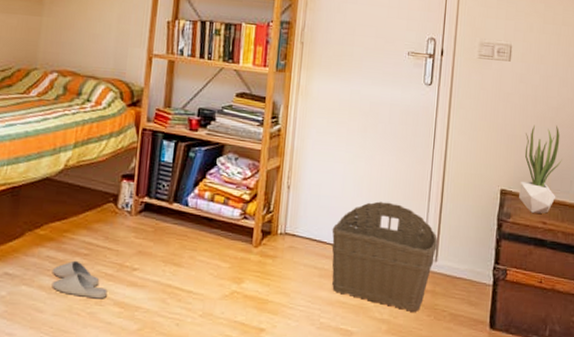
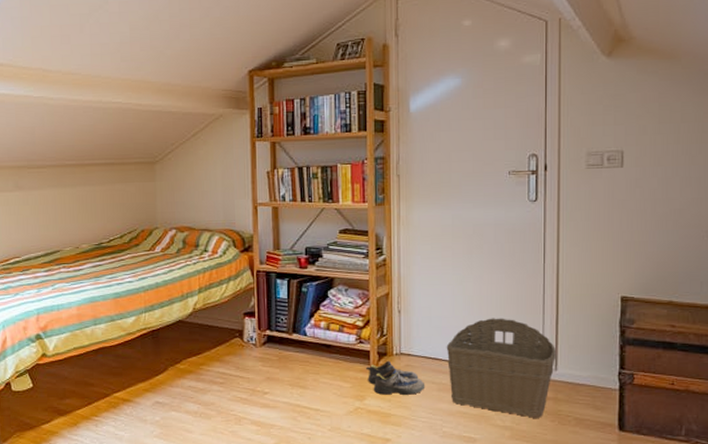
slippers: present [52,260,108,299] -> none [195,388,244,420]
shoe: none [246,240,307,280] -> present [365,360,426,395]
potted plant: present [519,124,562,214] -> none [642,227,690,317]

